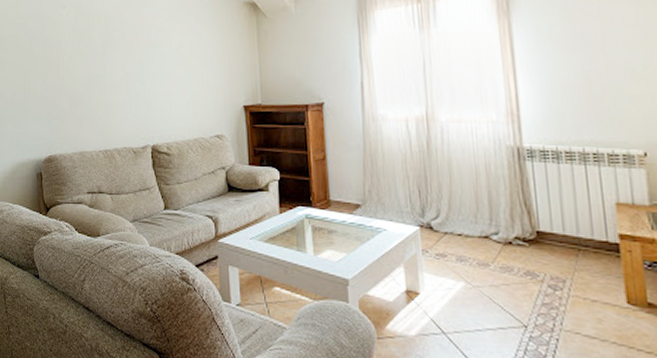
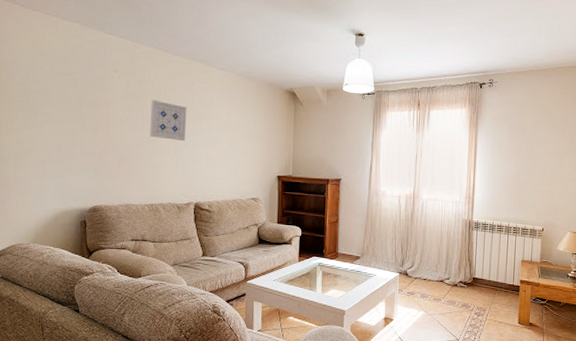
wall art: none [99,32,138,75] -> present [150,100,187,142]

